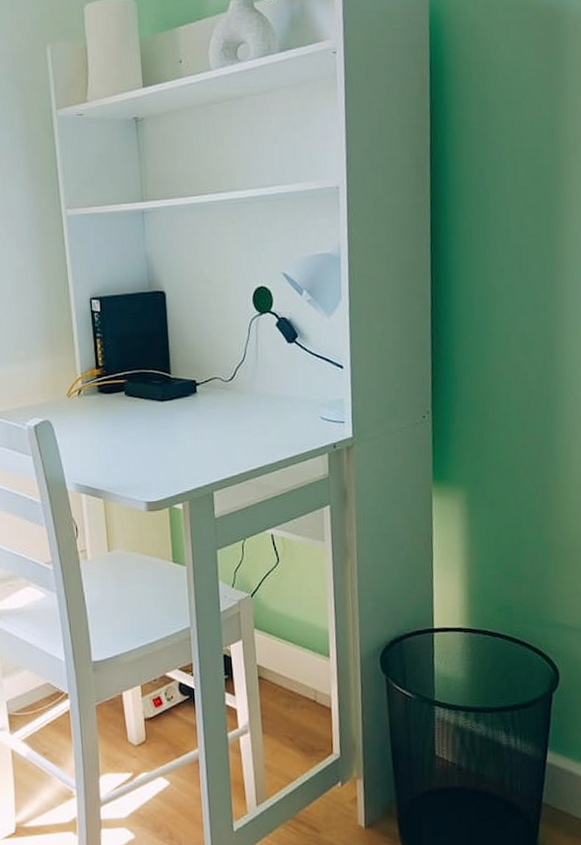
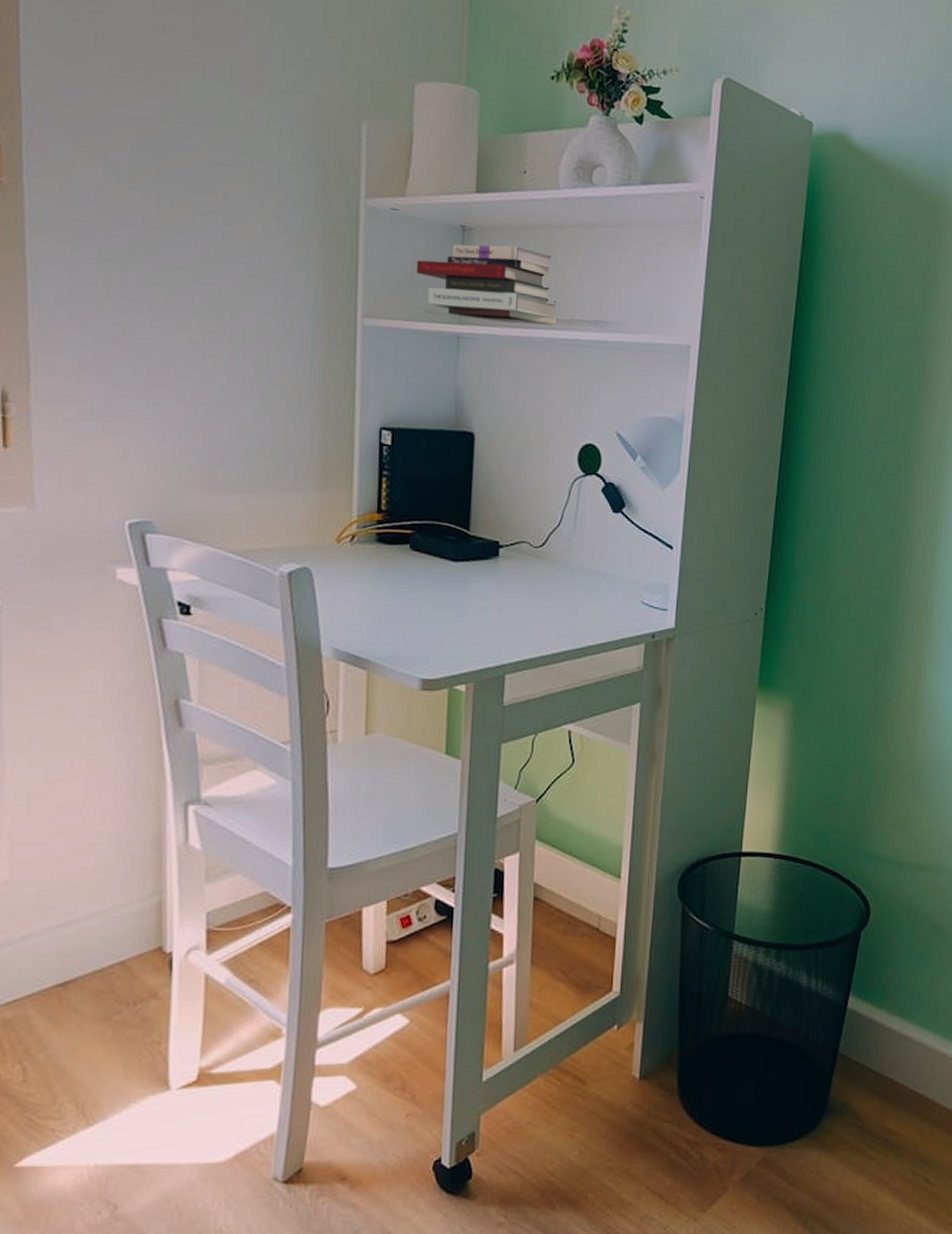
books: none [102,126,222,195] -> present [416,244,558,325]

